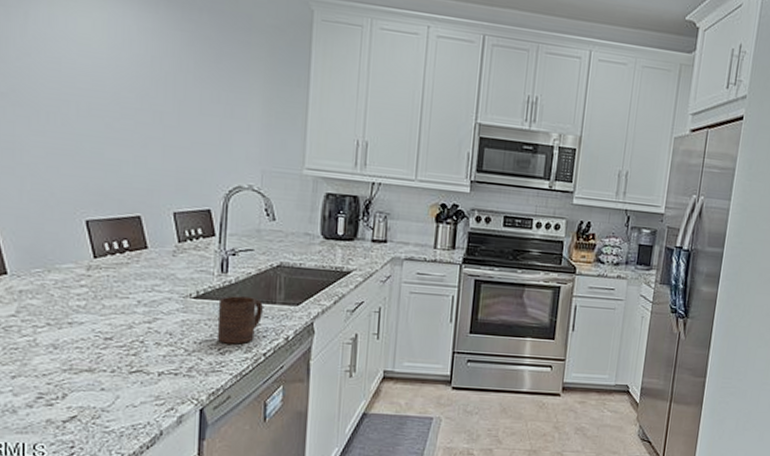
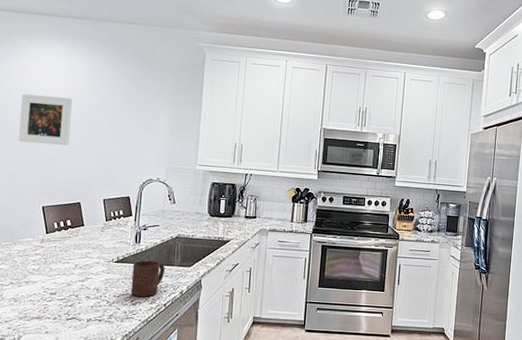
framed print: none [44,58,121,137] -> present [18,94,72,147]

